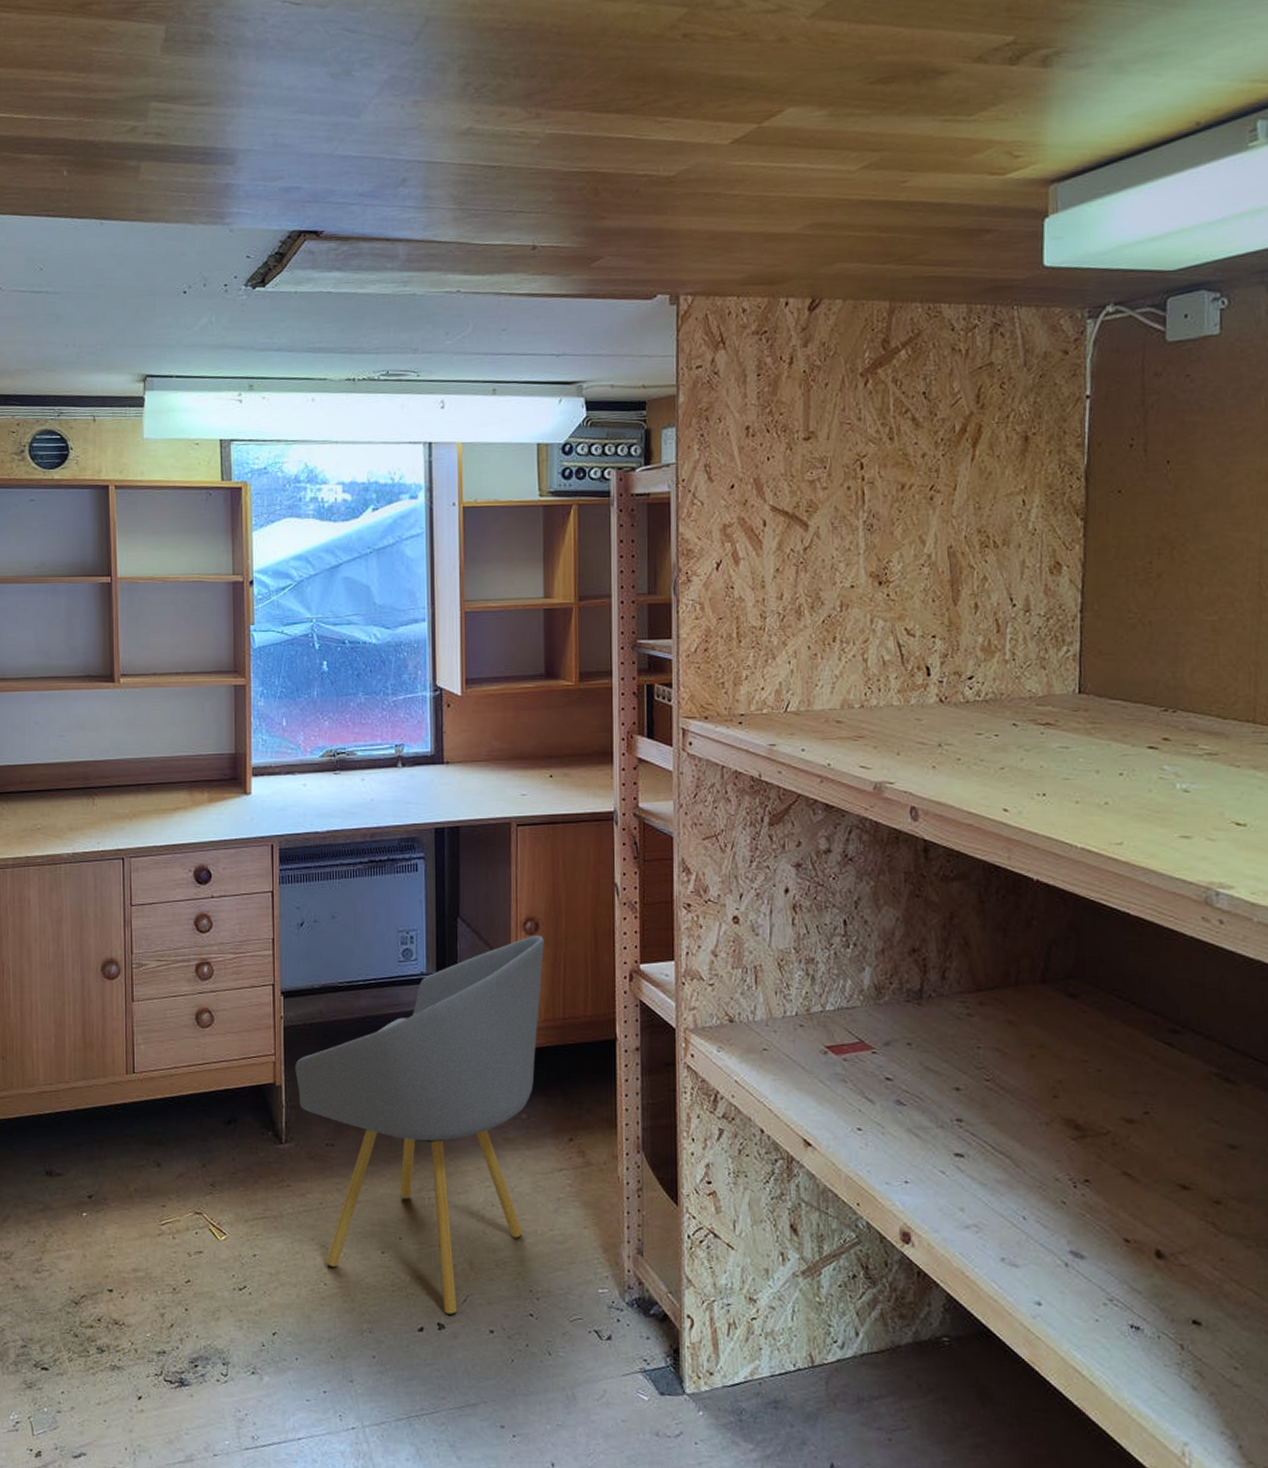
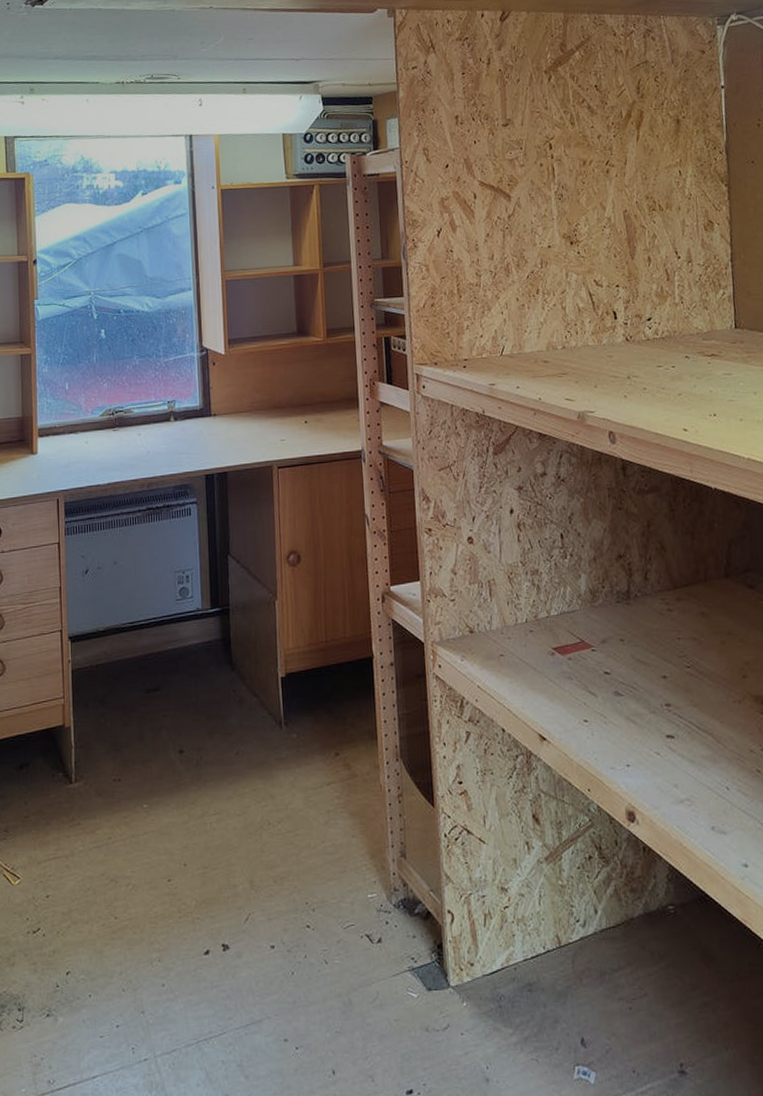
chair: present [295,934,544,1316] -> none [83,566,306,936]

